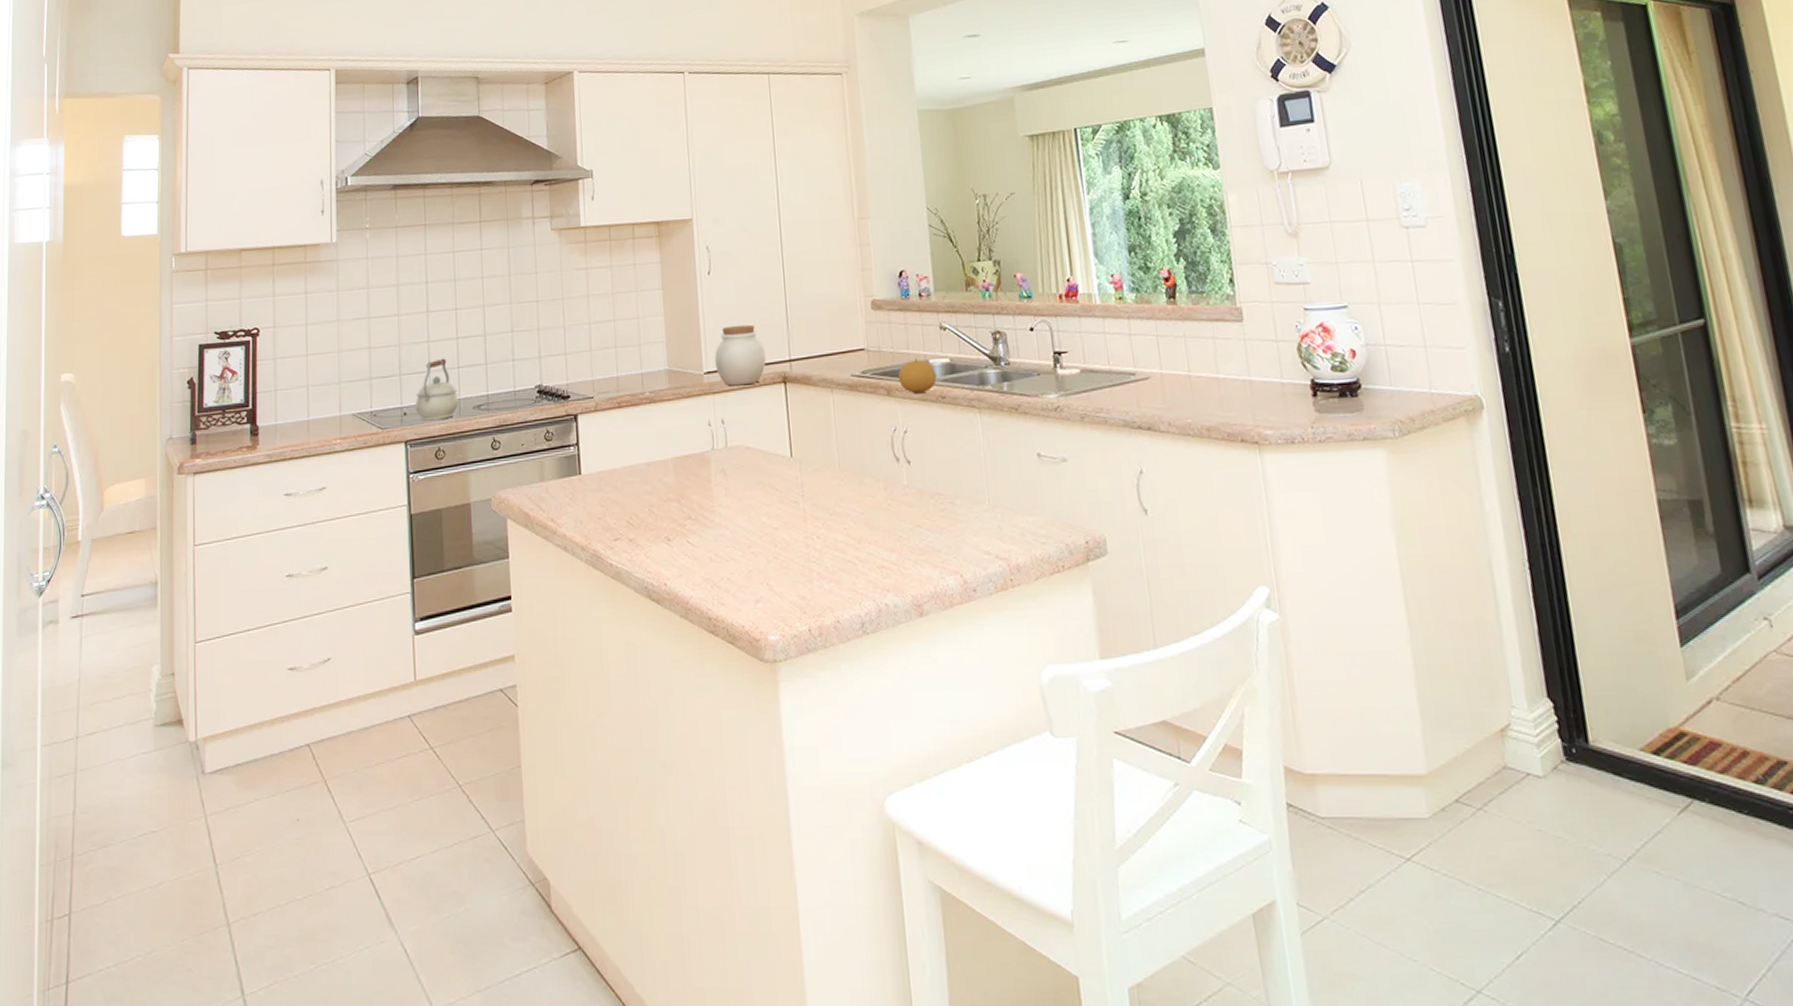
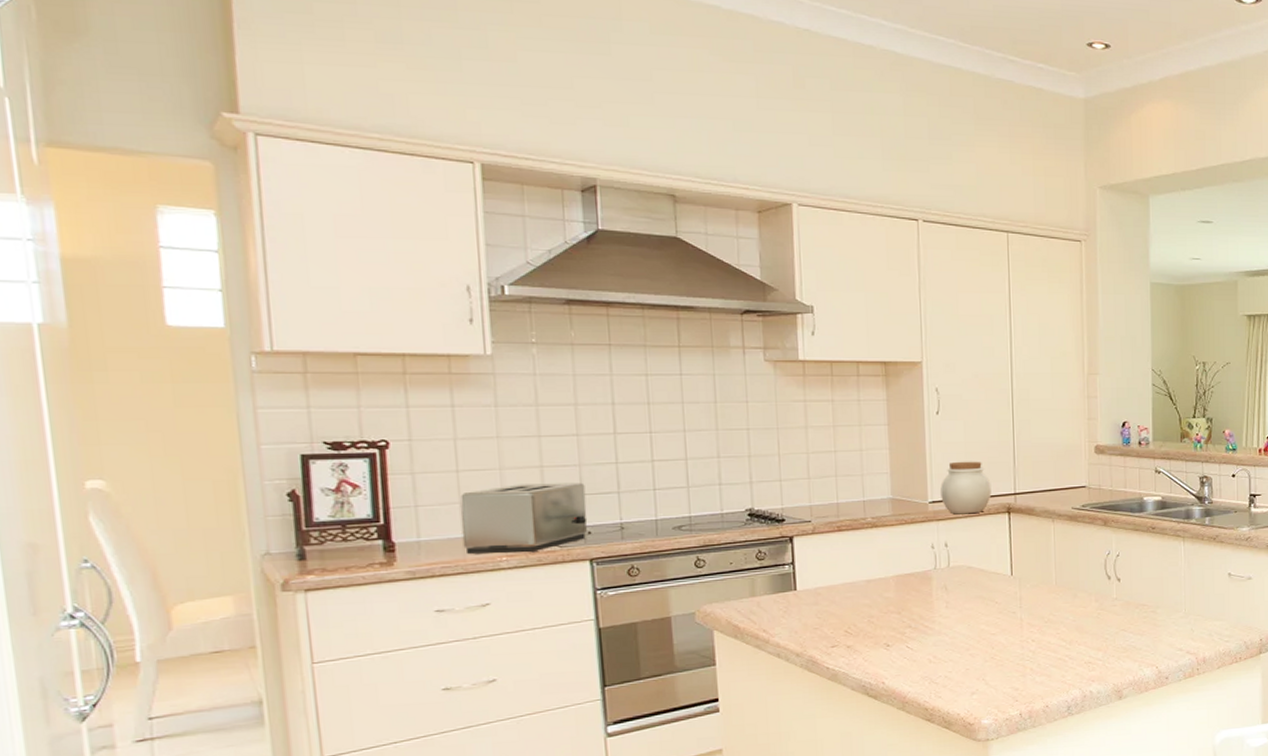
toaster: none [308,363,404,438] -> present [460,482,588,555]
kettle: present [415,358,459,421] -> none [601,480,656,540]
fruit: present [898,359,937,394] -> none [1114,496,1149,525]

